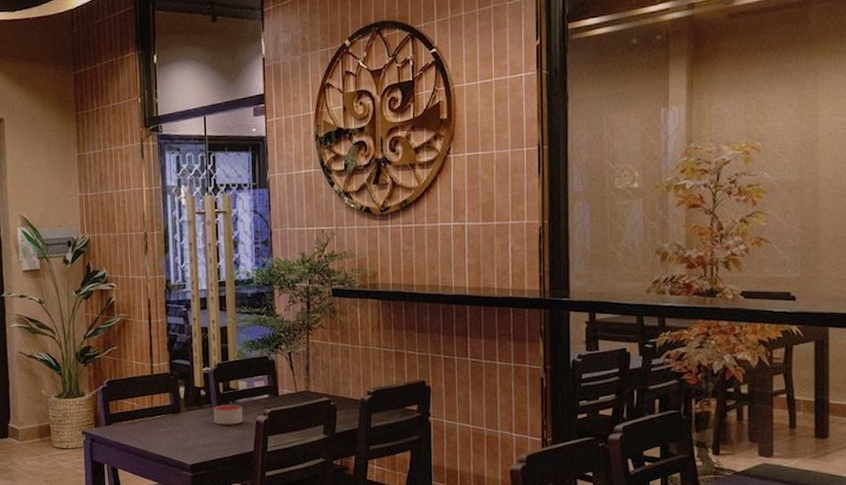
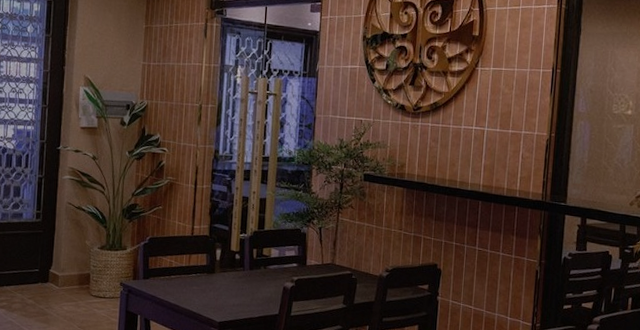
candle: present [214,405,243,425] -> none [245,269,272,289]

